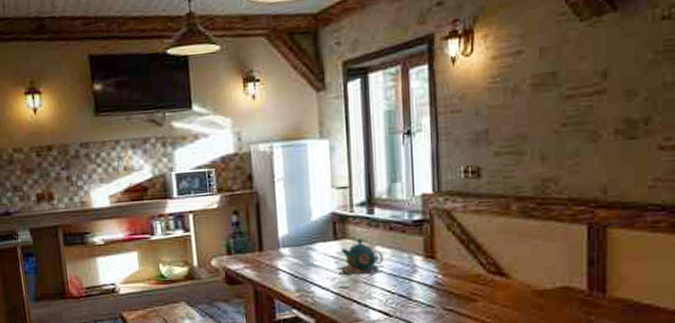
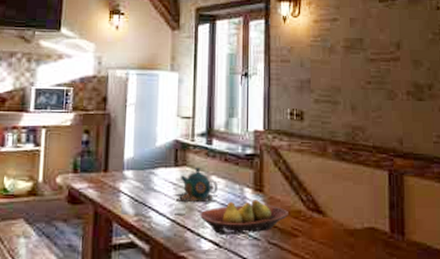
fruit bowl: none [366,267,466,304] -> present [200,200,288,235]

